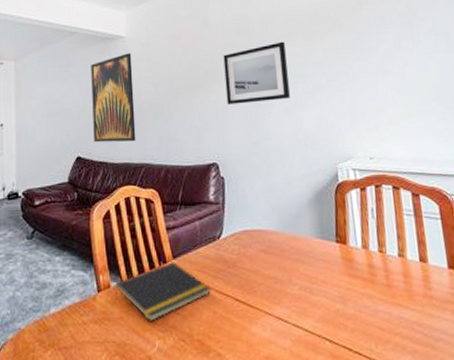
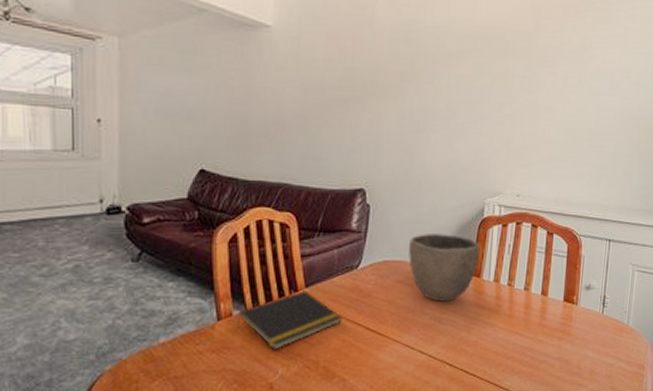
wall art: present [91,53,136,143] -> none [223,48,278,158]
wall art: present [223,41,290,105] -> none [383,59,455,126]
bowl: none [267,201,342,271] -> present [409,234,480,302]

